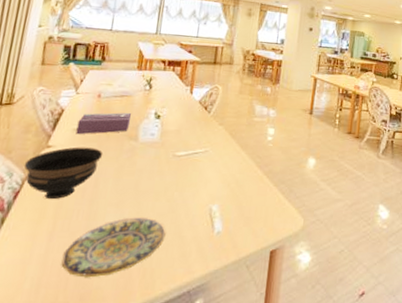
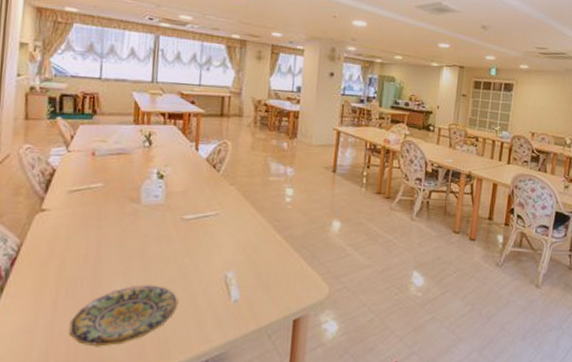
bowl: present [23,147,103,200] -> none [18,210,104,267]
tissue box: present [76,112,131,135] -> none [71,172,131,197]

